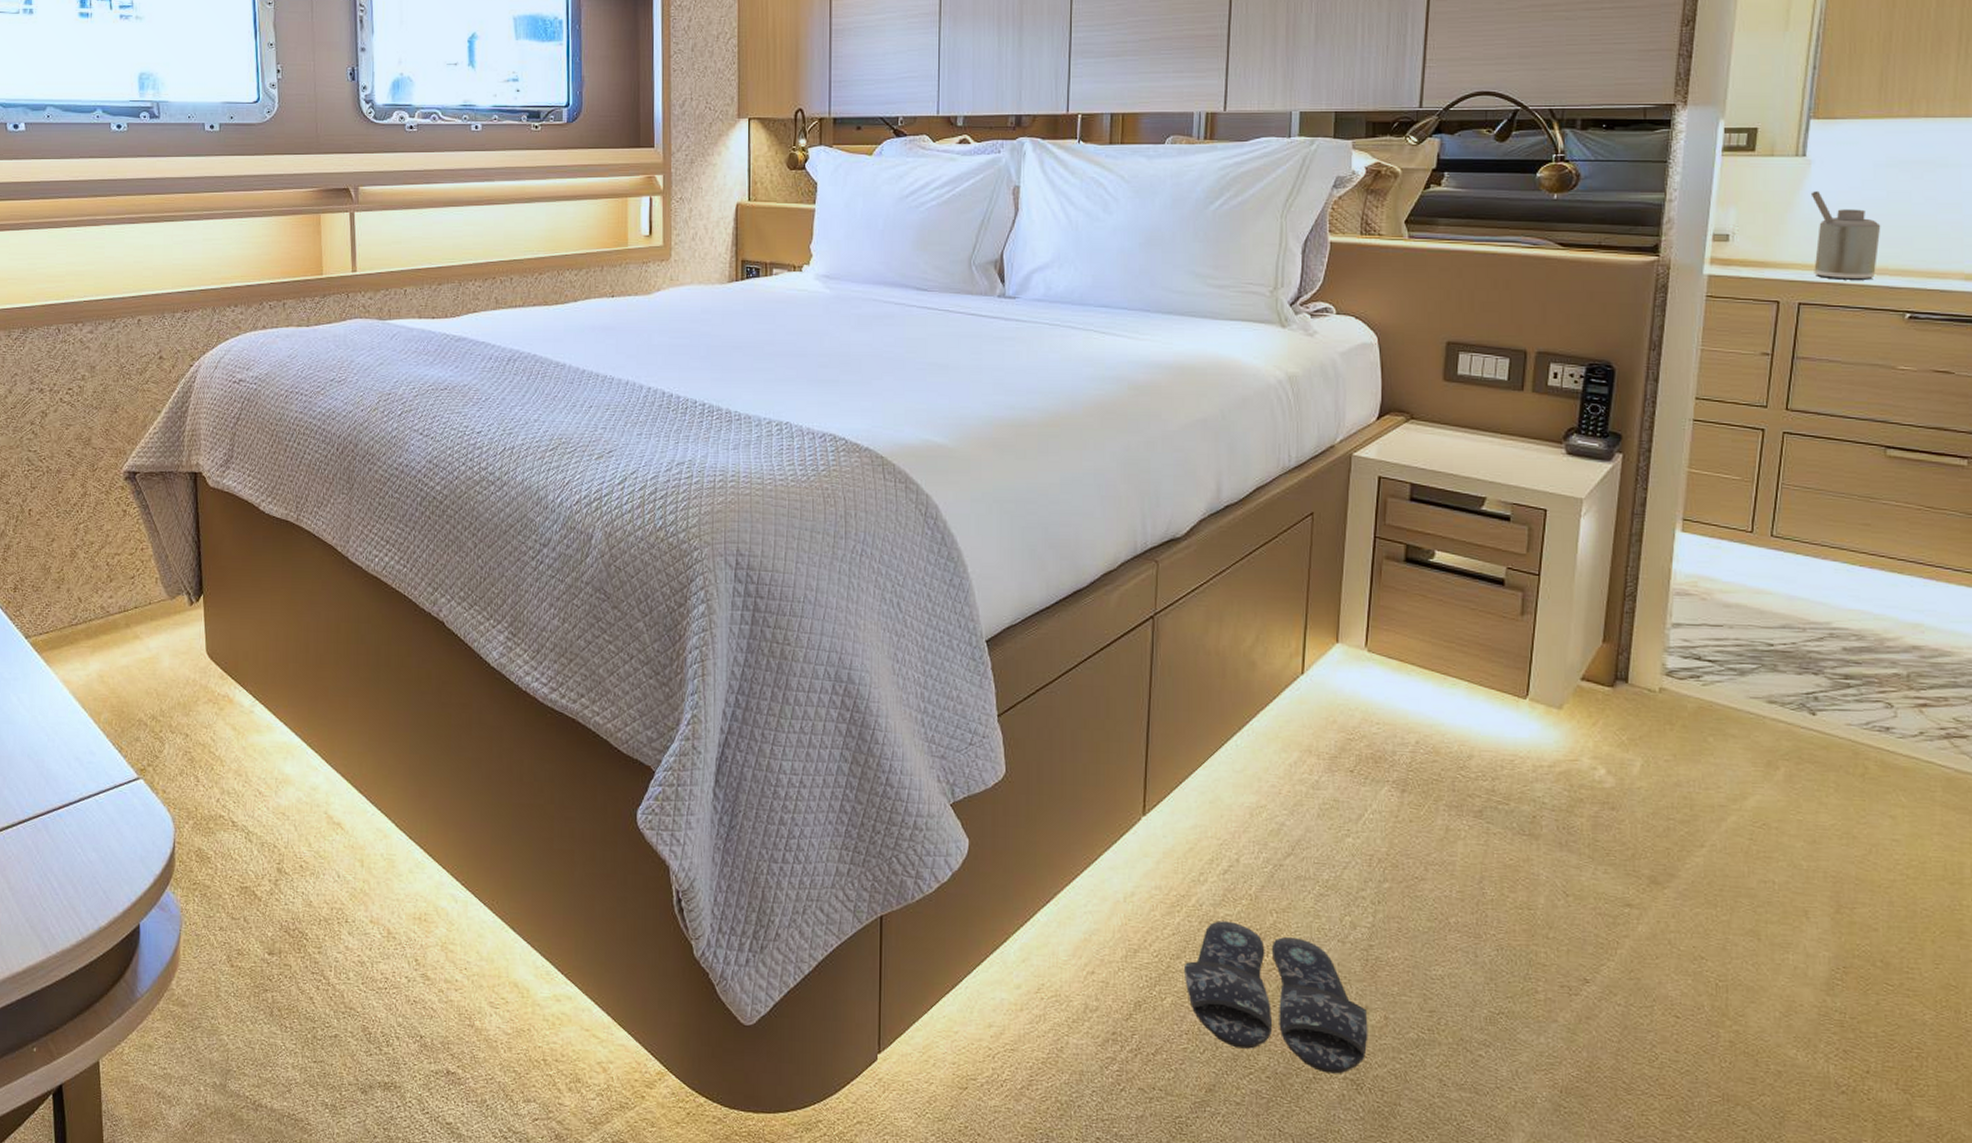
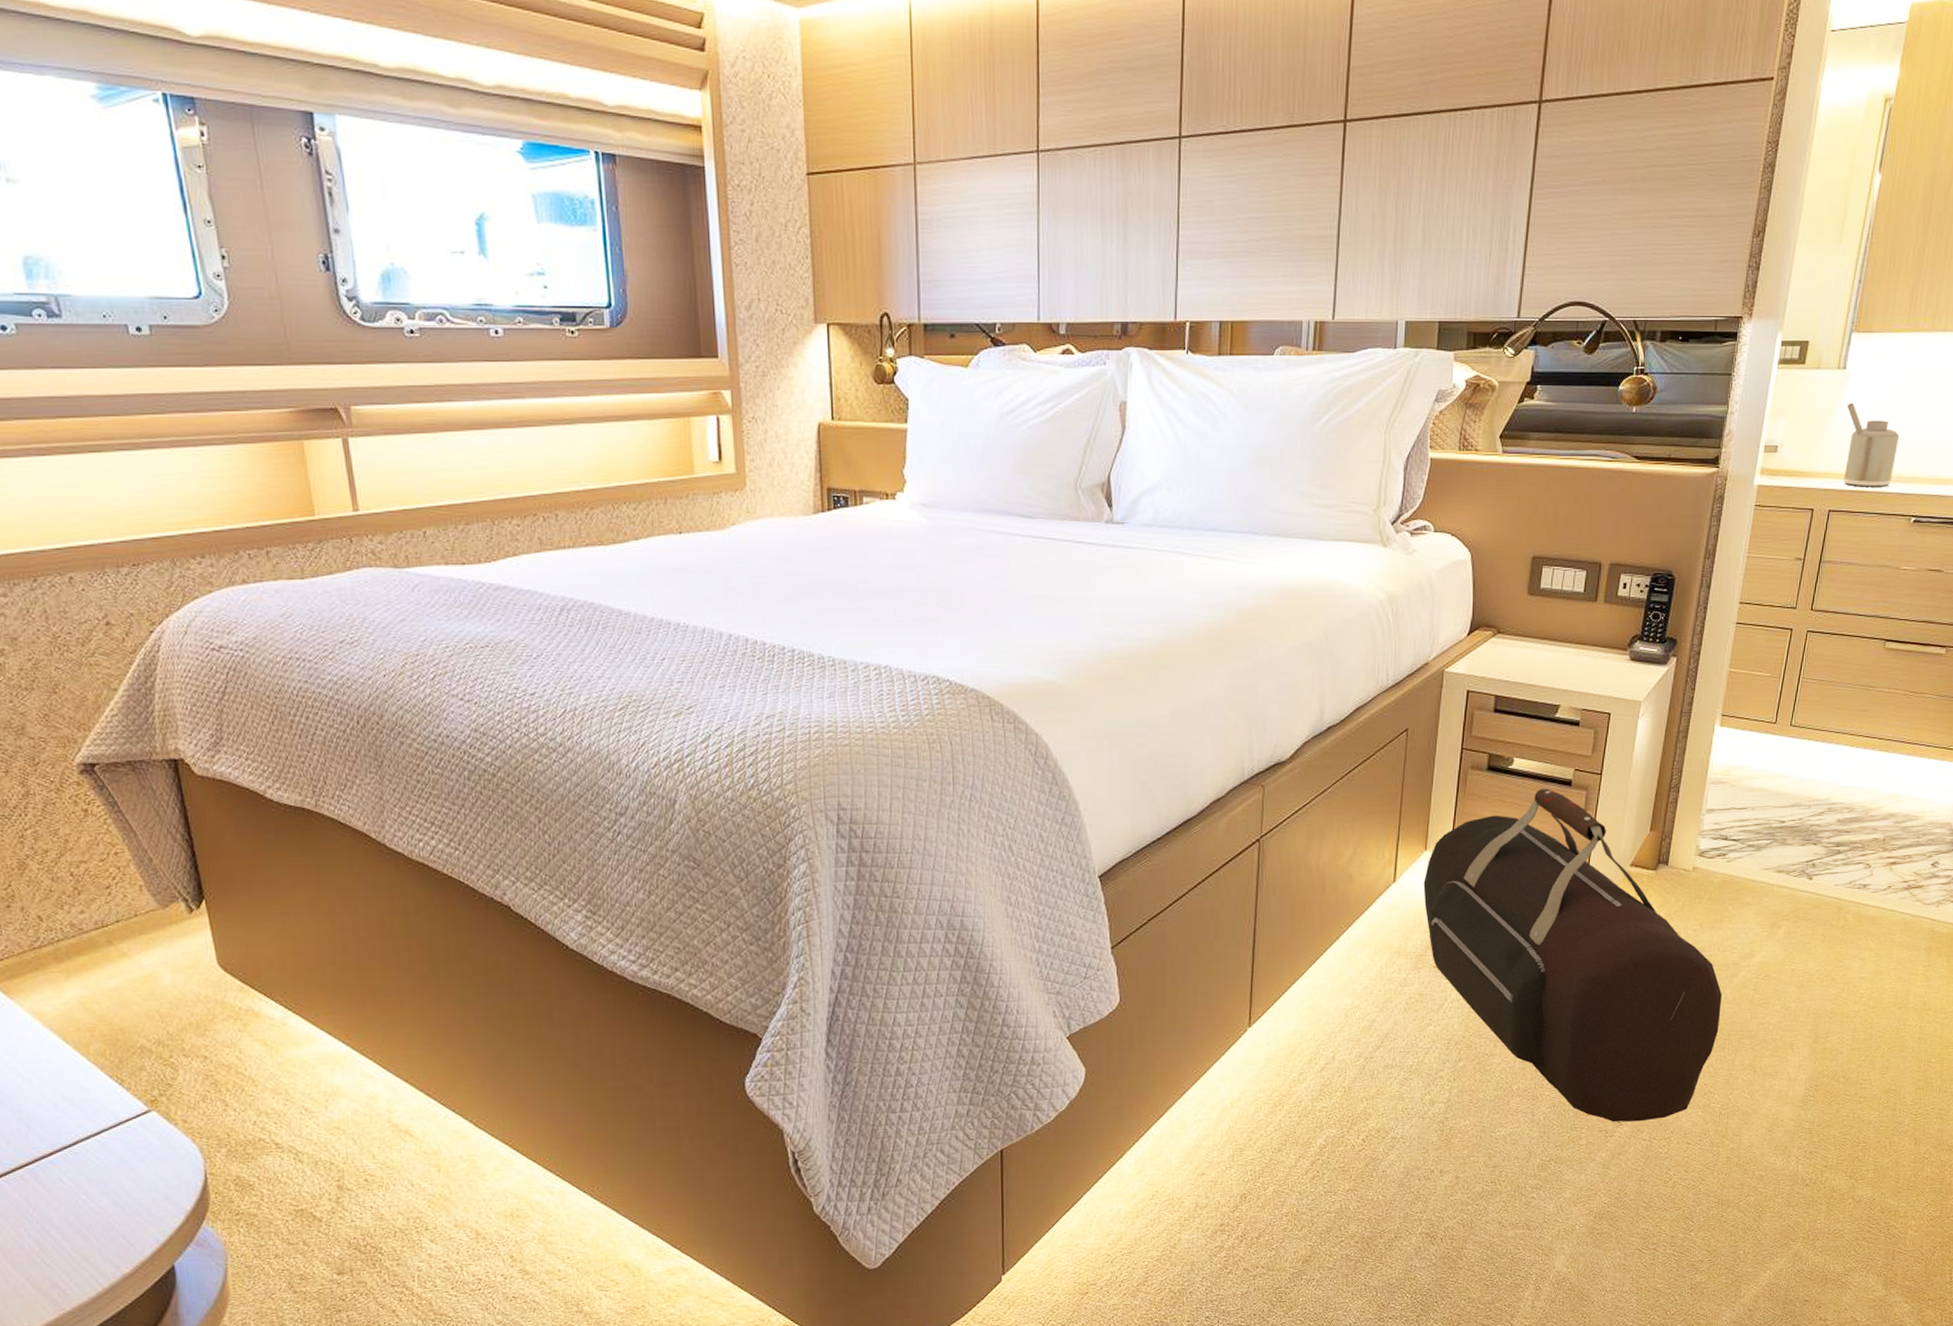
slippers: present [1183,921,1368,1074] -> none [1284,1112,1442,1231]
duffel bag: none [1335,586,1708,982] -> present [1423,789,1722,1123]

